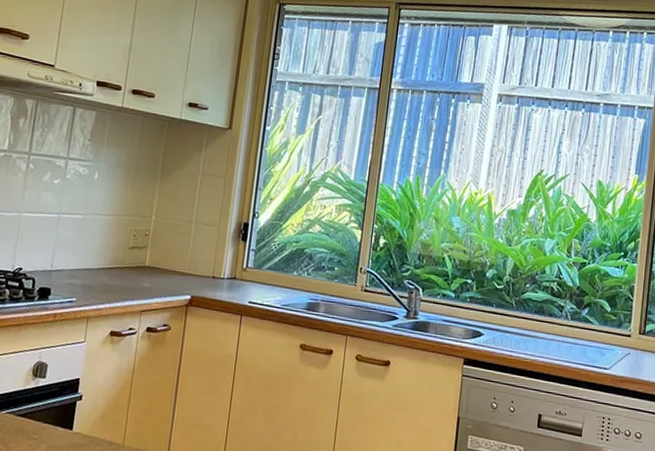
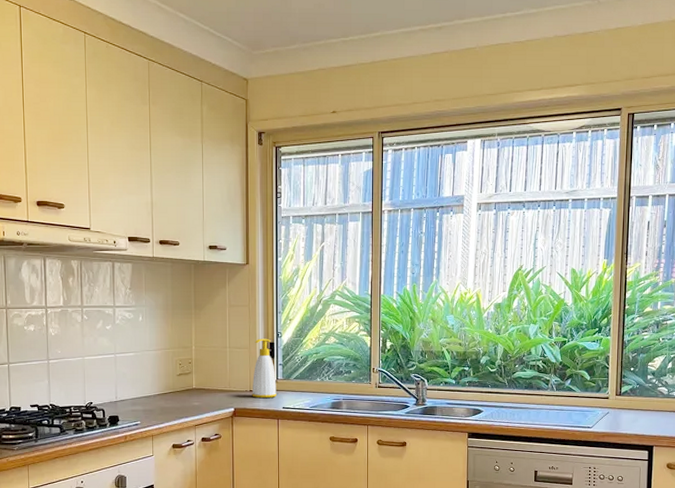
soap bottle: none [214,216,246,289] -> present [252,338,276,398]

